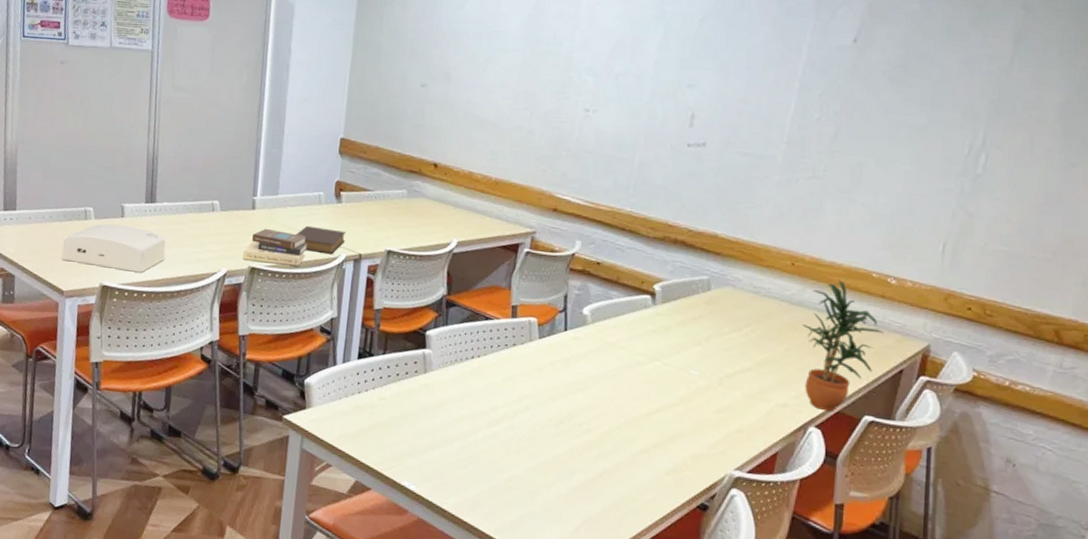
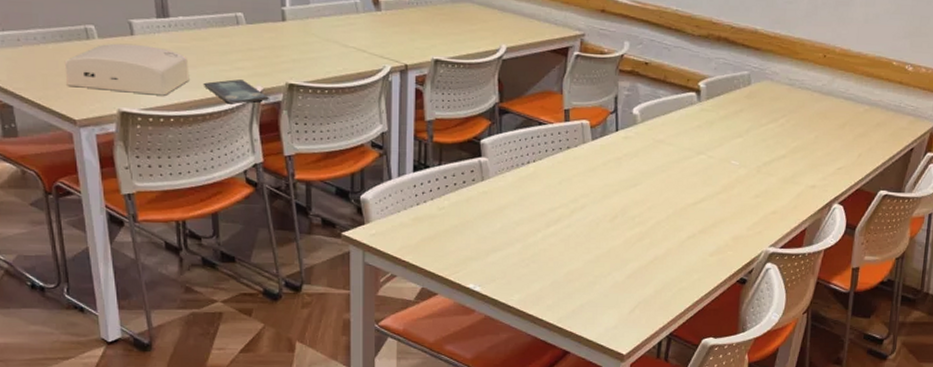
tablet: none [175,261,232,284] -> present [203,79,269,104]
books: present [243,228,308,266] -> none [278,41,348,80]
book: present [296,225,346,255] -> none [334,36,388,67]
potted plant: present [802,280,884,412] -> none [831,69,900,189]

